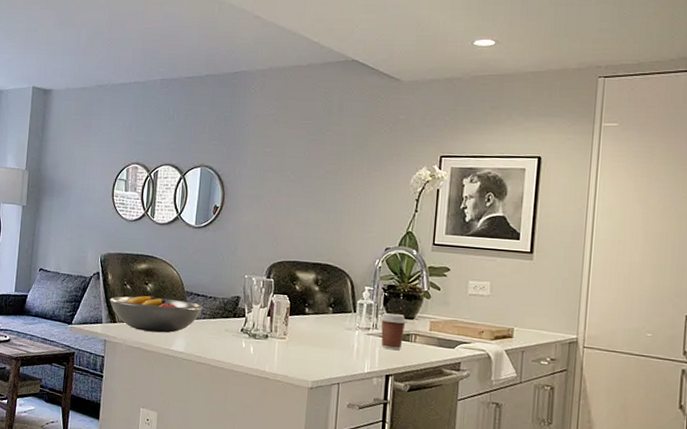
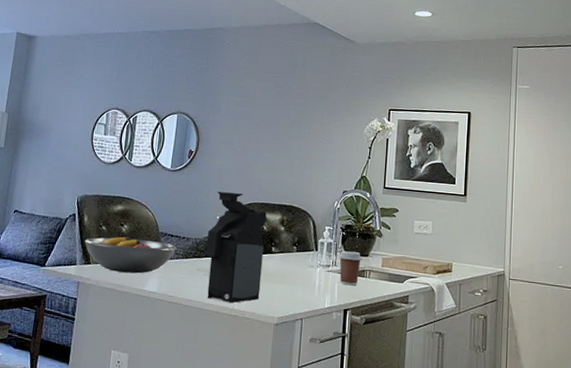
coffee maker: none [232,249,299,366] -> present [204,192,267,304]

